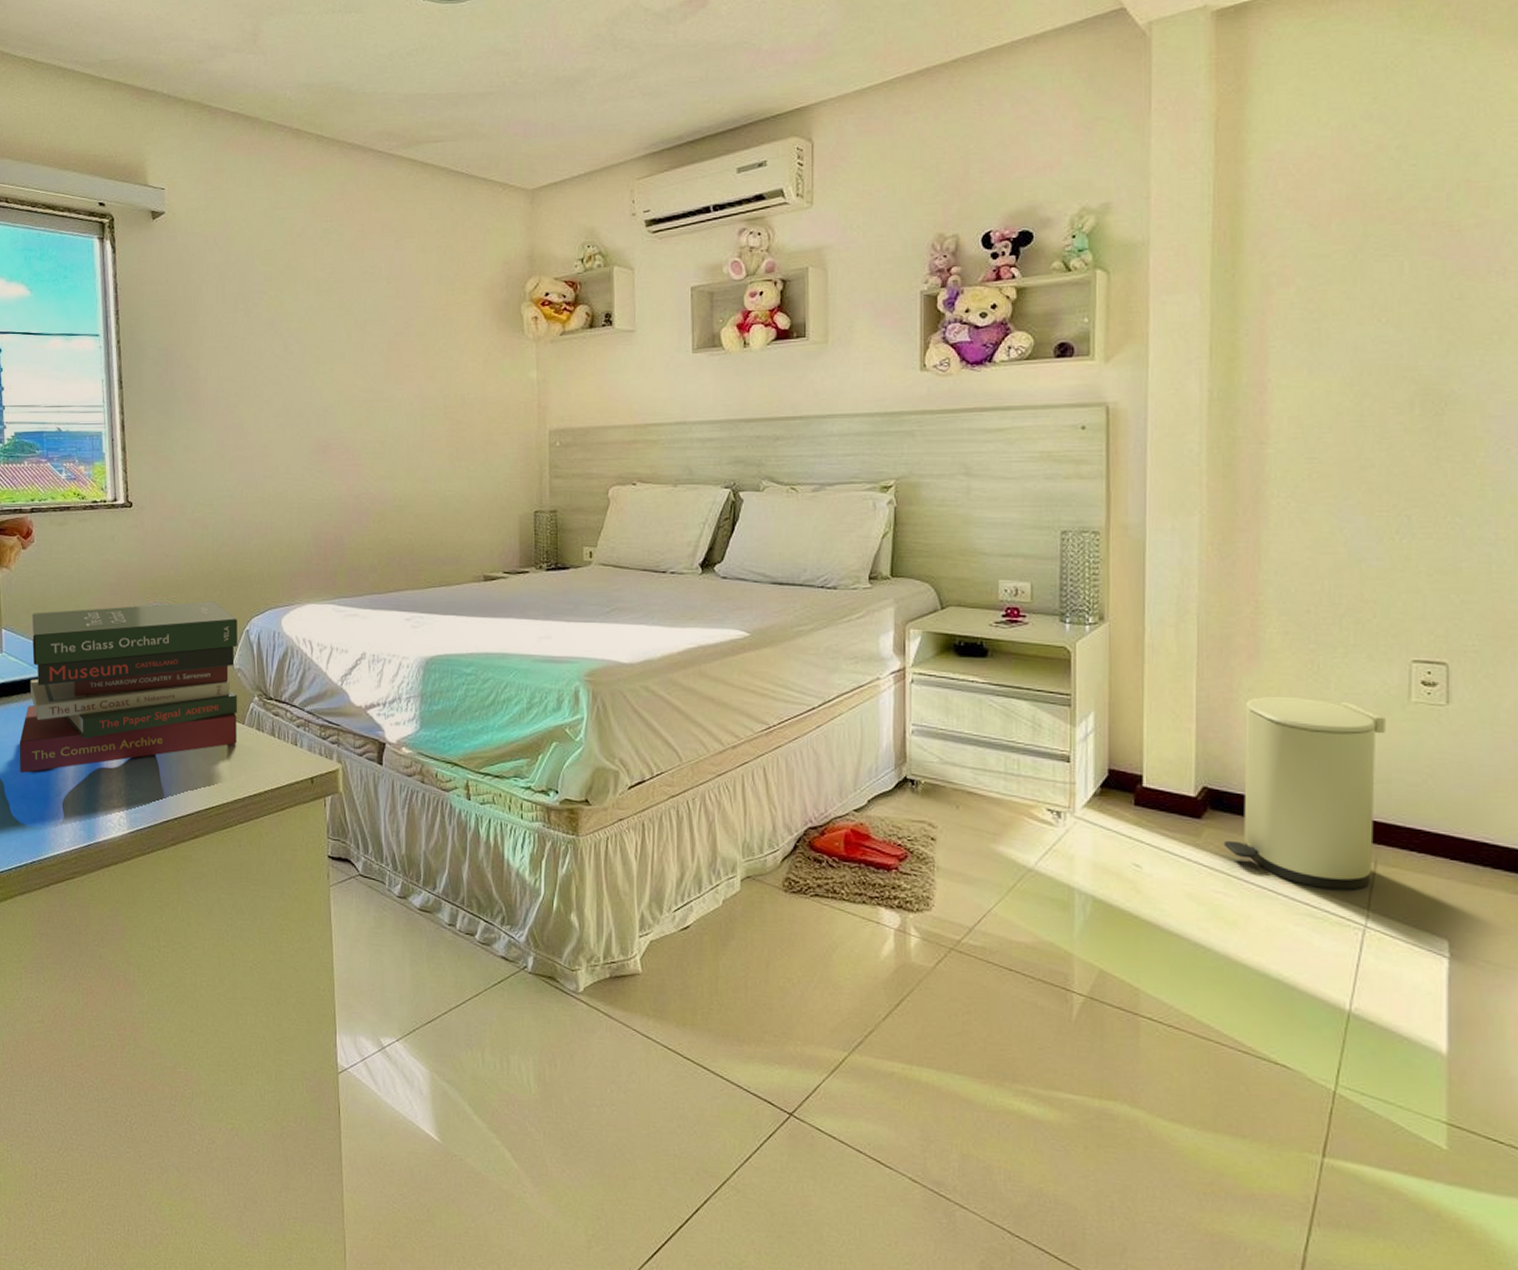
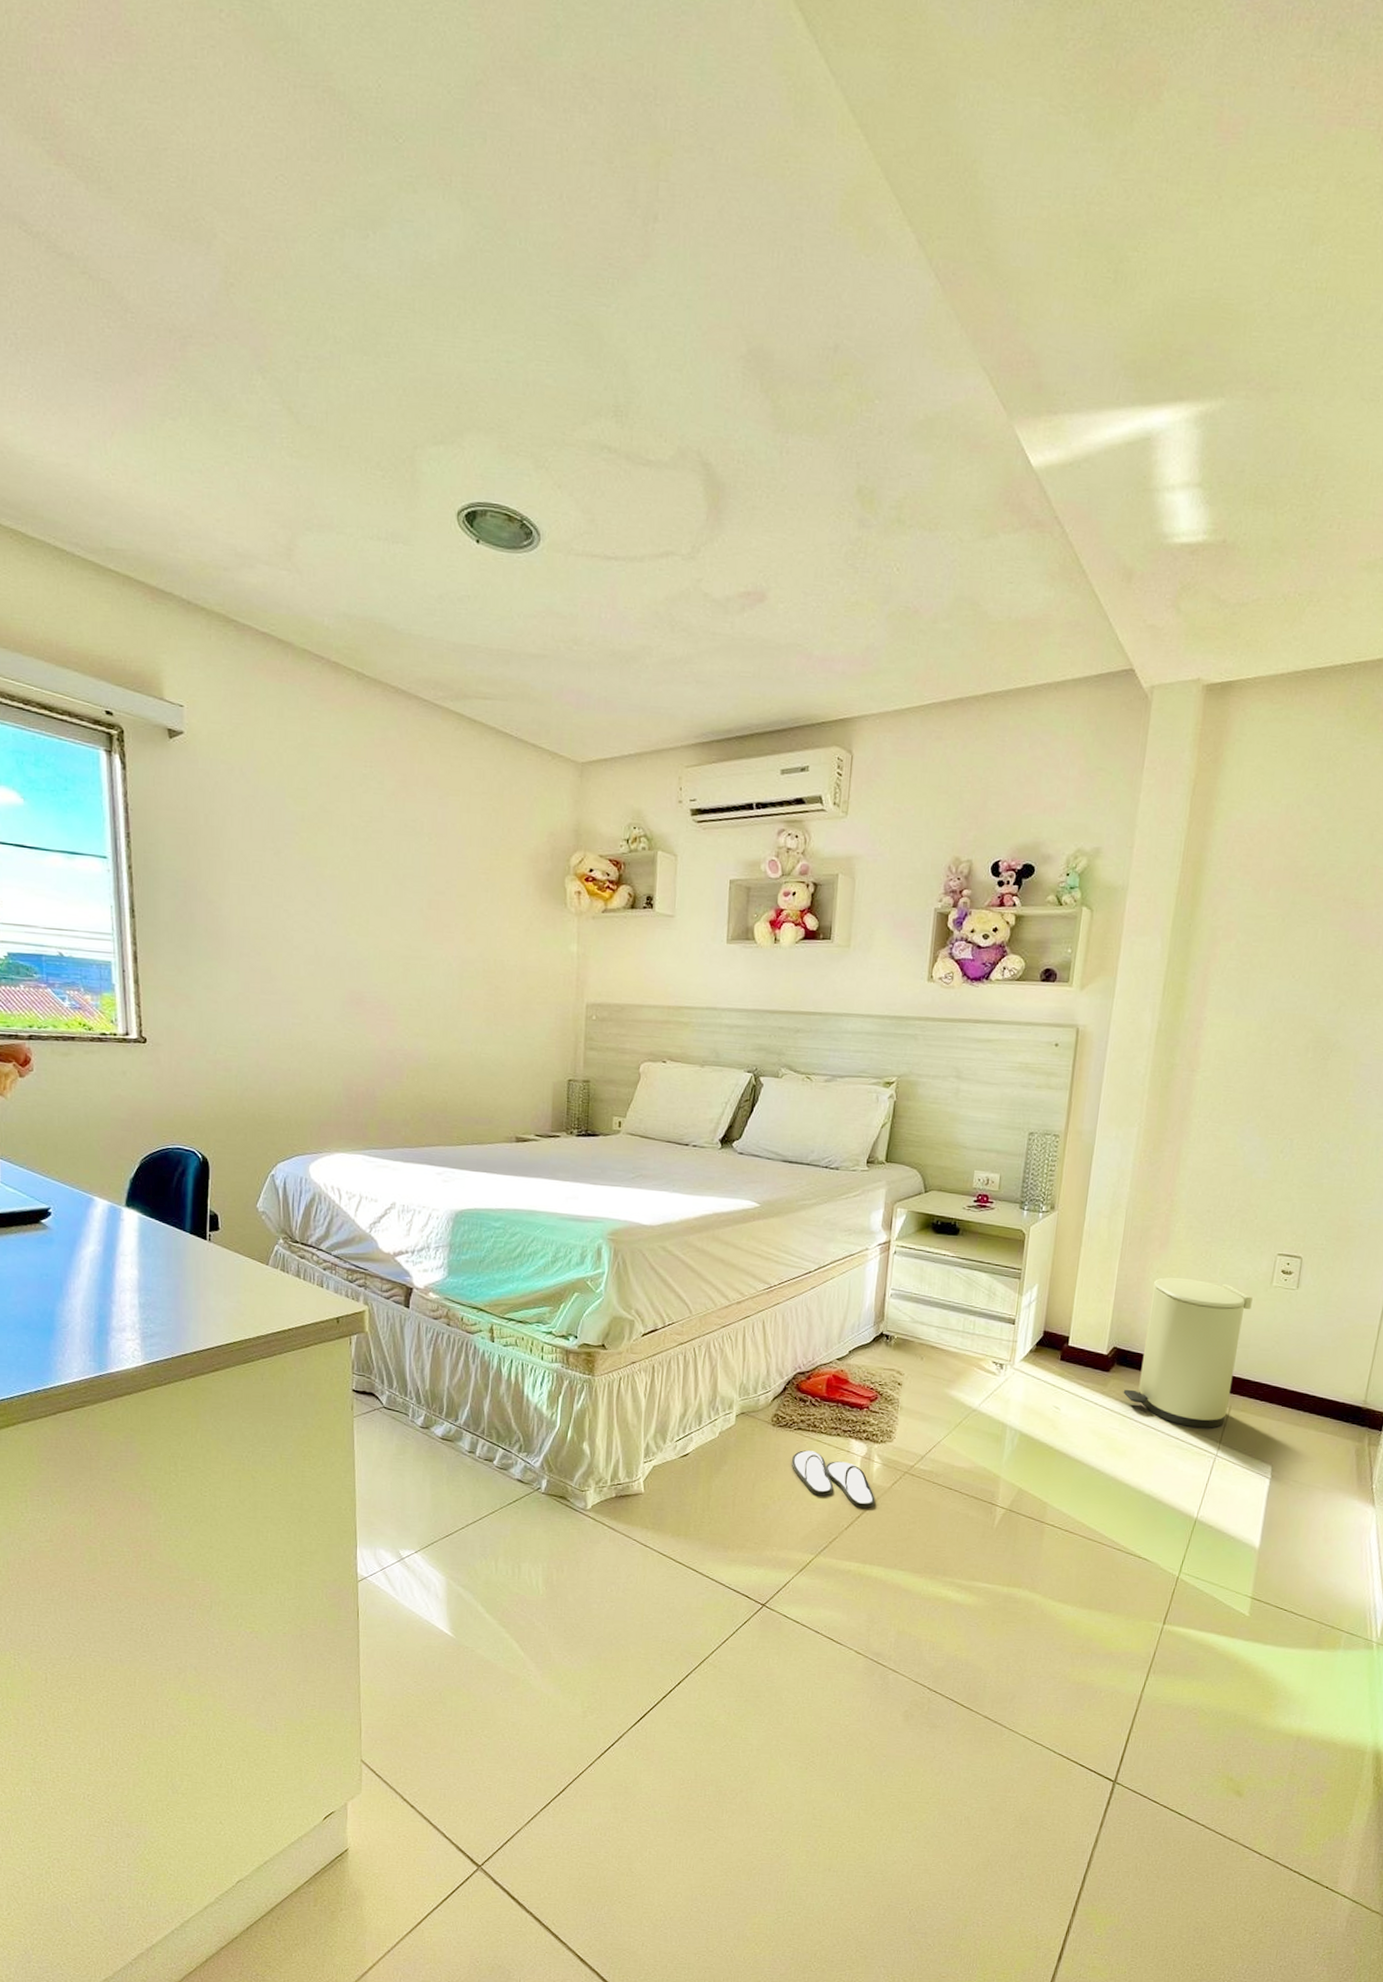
books: present [19,601,238,774] -> none [19,1143,262,1305]
slippers: none [811,921,916,993] -> present [792,1450,875,1508]

